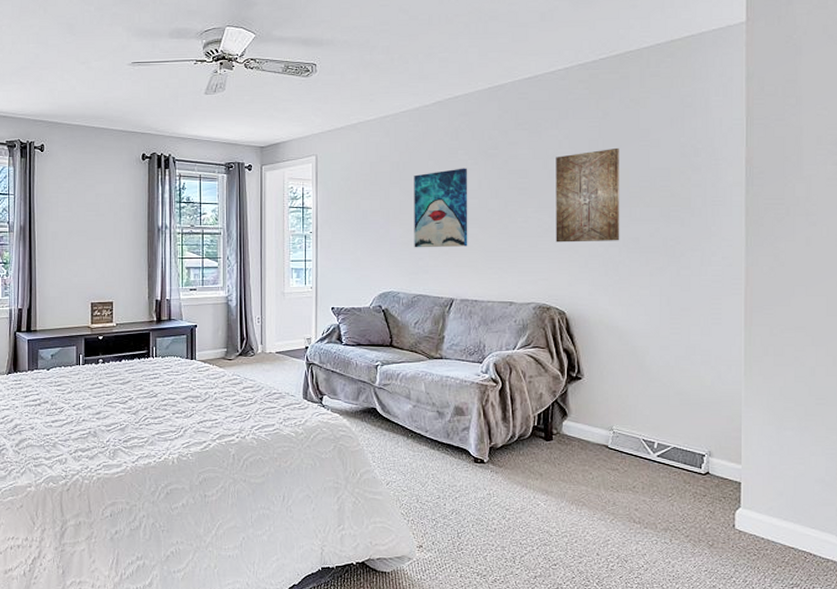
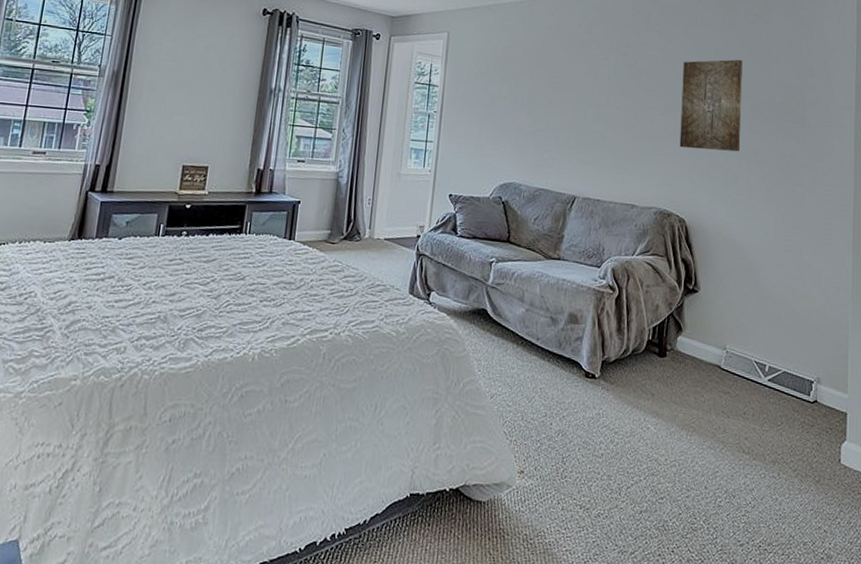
wall art: present [414,168,468,248] -> none [540,62,599,143]

